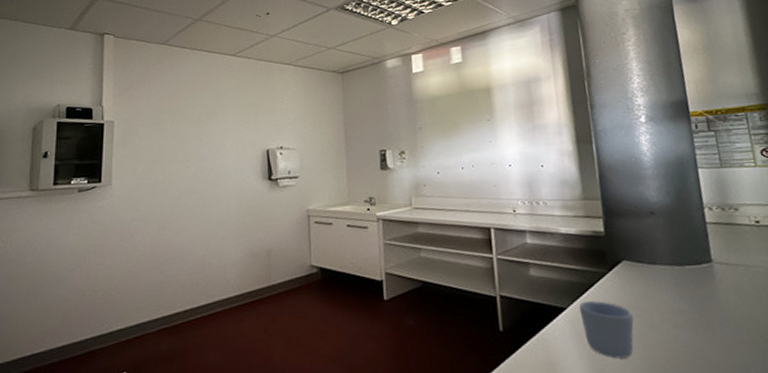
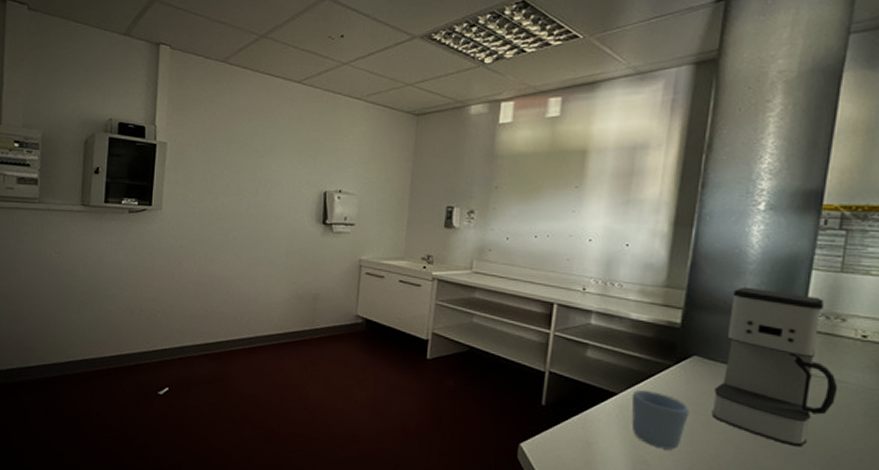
coffee maker: none [640,190,753,336] -> present [711,286,838,447]

